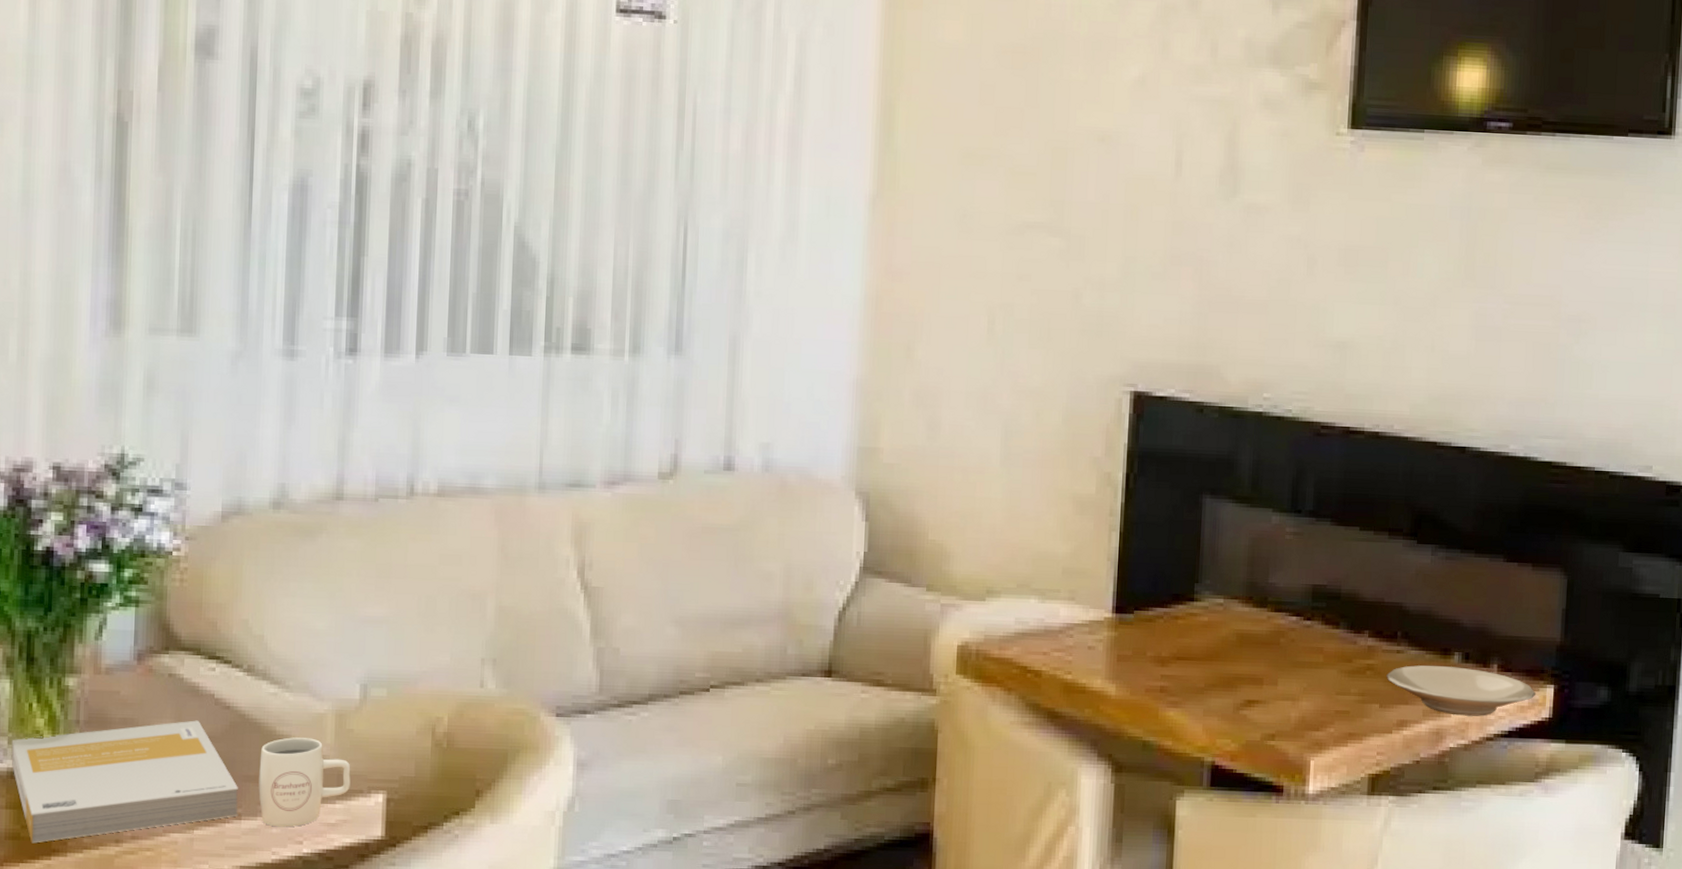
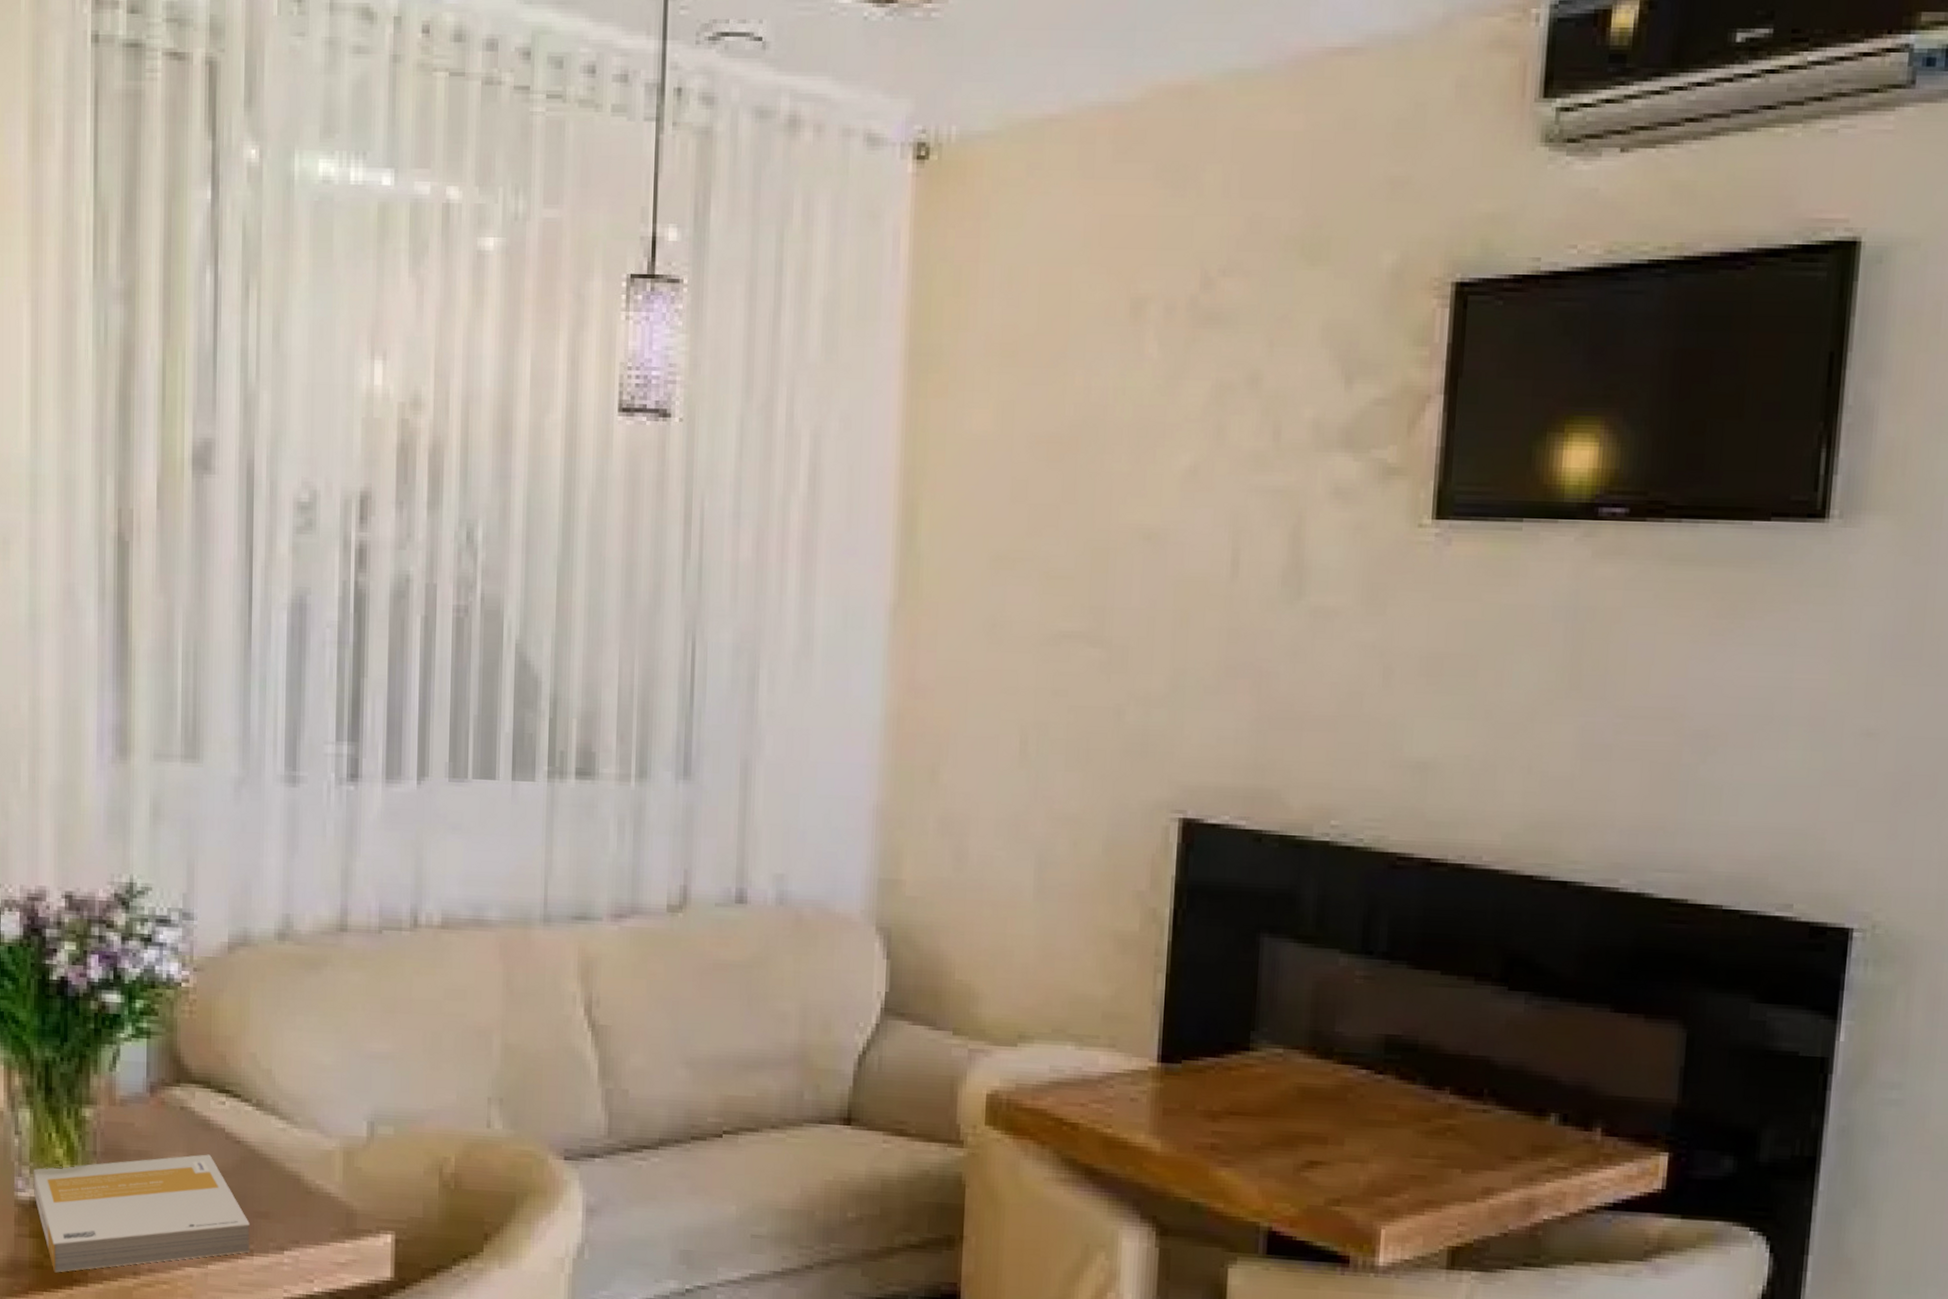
mug: present [258,737,351,827] -> none [269,1174,360,1265]
saucer: present [1386,665,1537,716] -> none [1470,1127,1648,1186]

